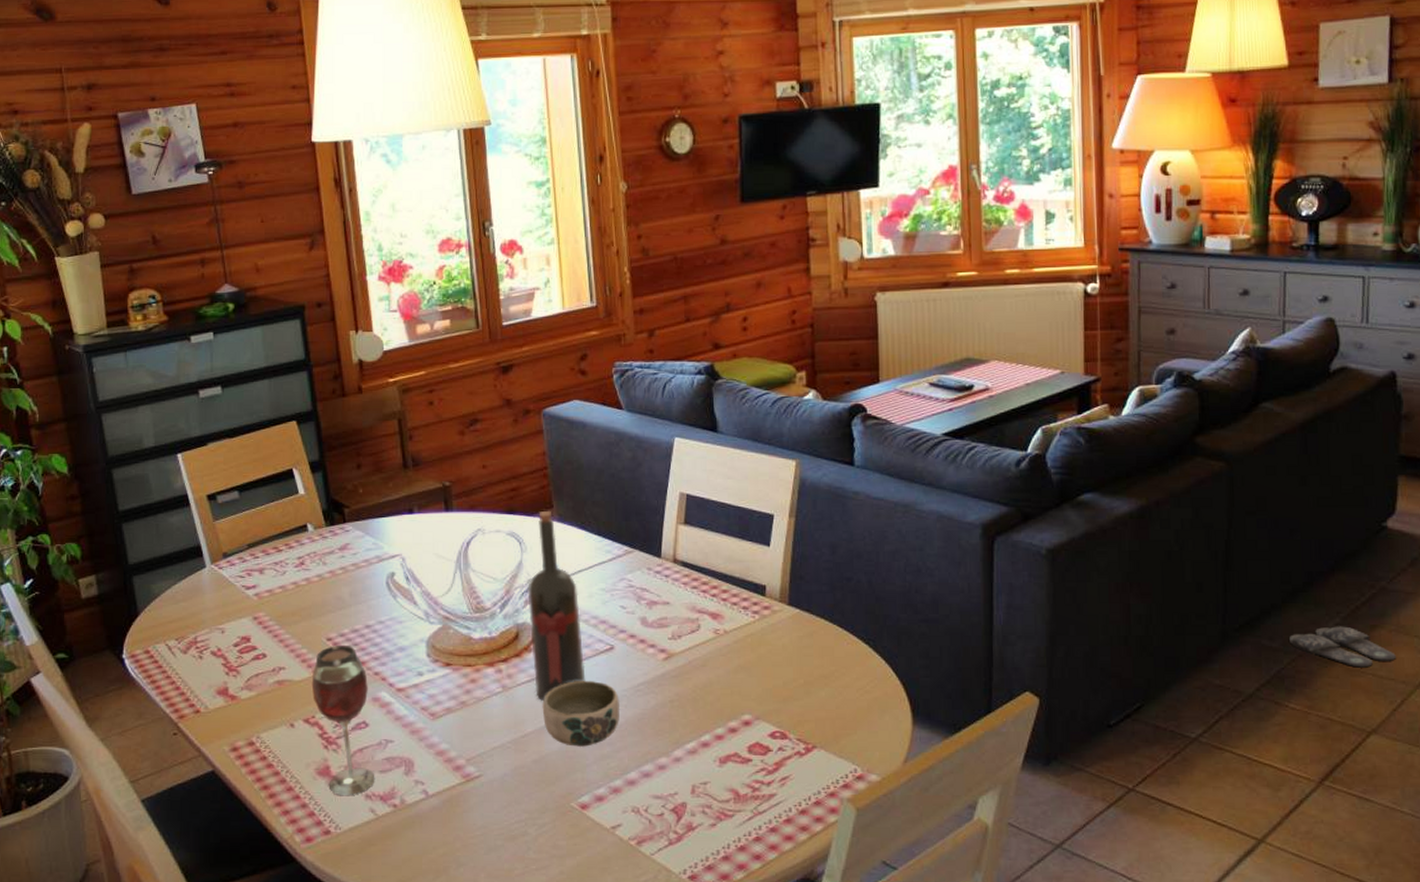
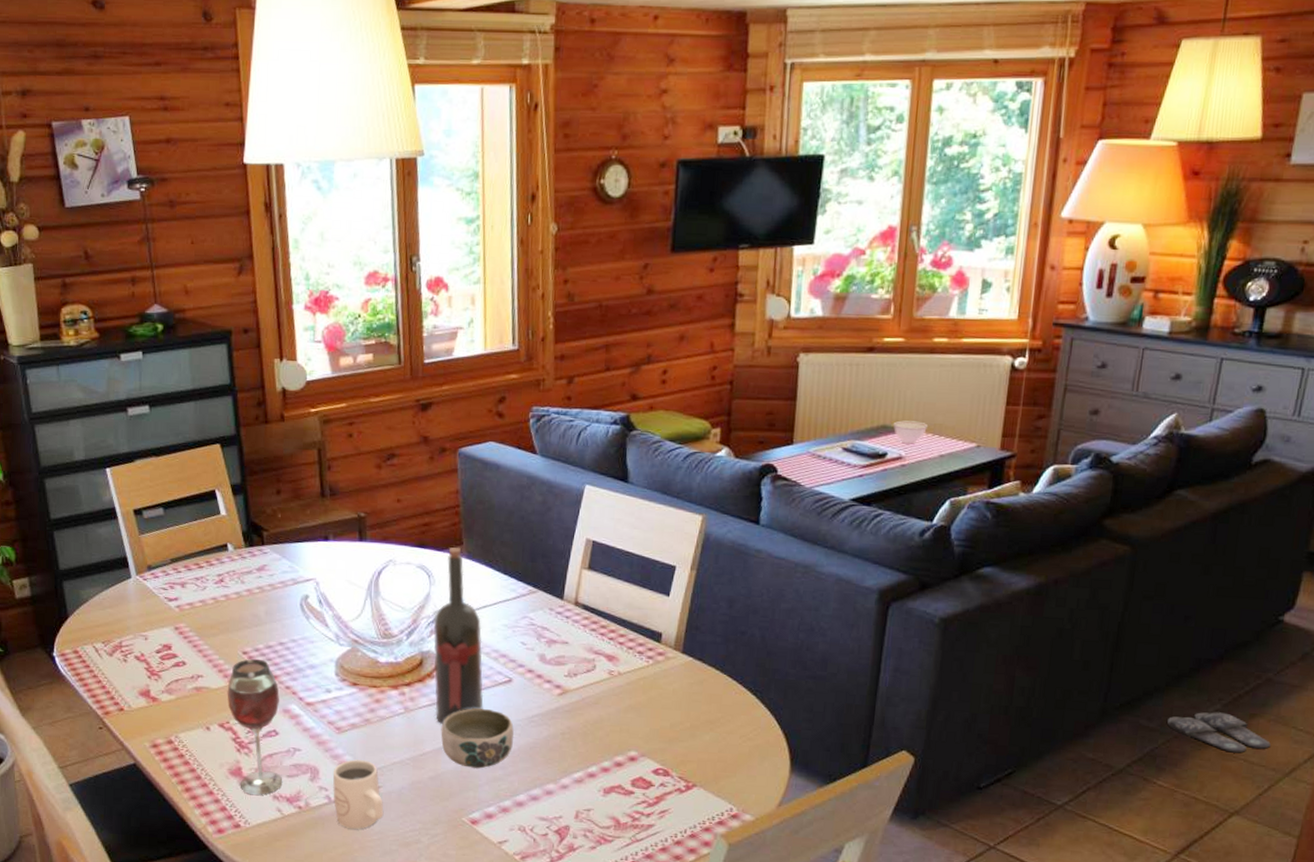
mug: none [429,747,486,826] -> present [332,759,384,830]
bowl: none [976,352,1011,375] -> present [893,420,929,445]

